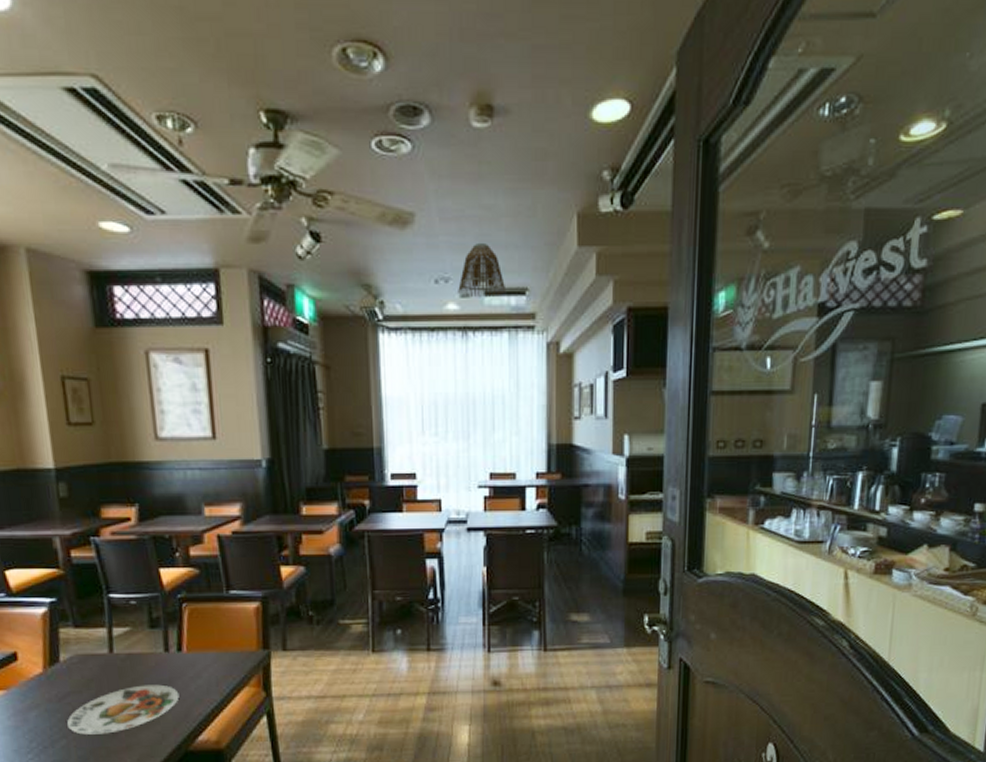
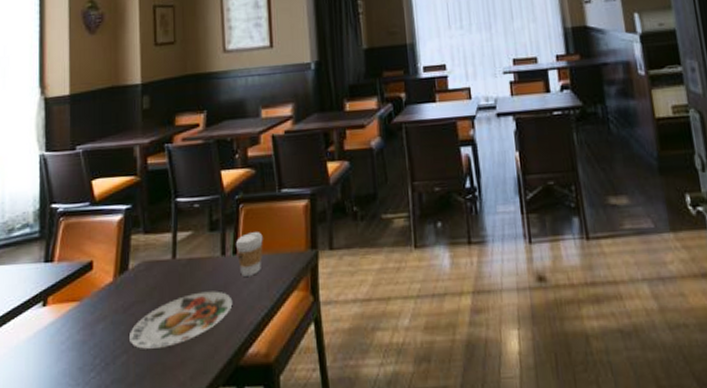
coffee cup: none [179,631,211,672] -> present [235,232,263,276]

